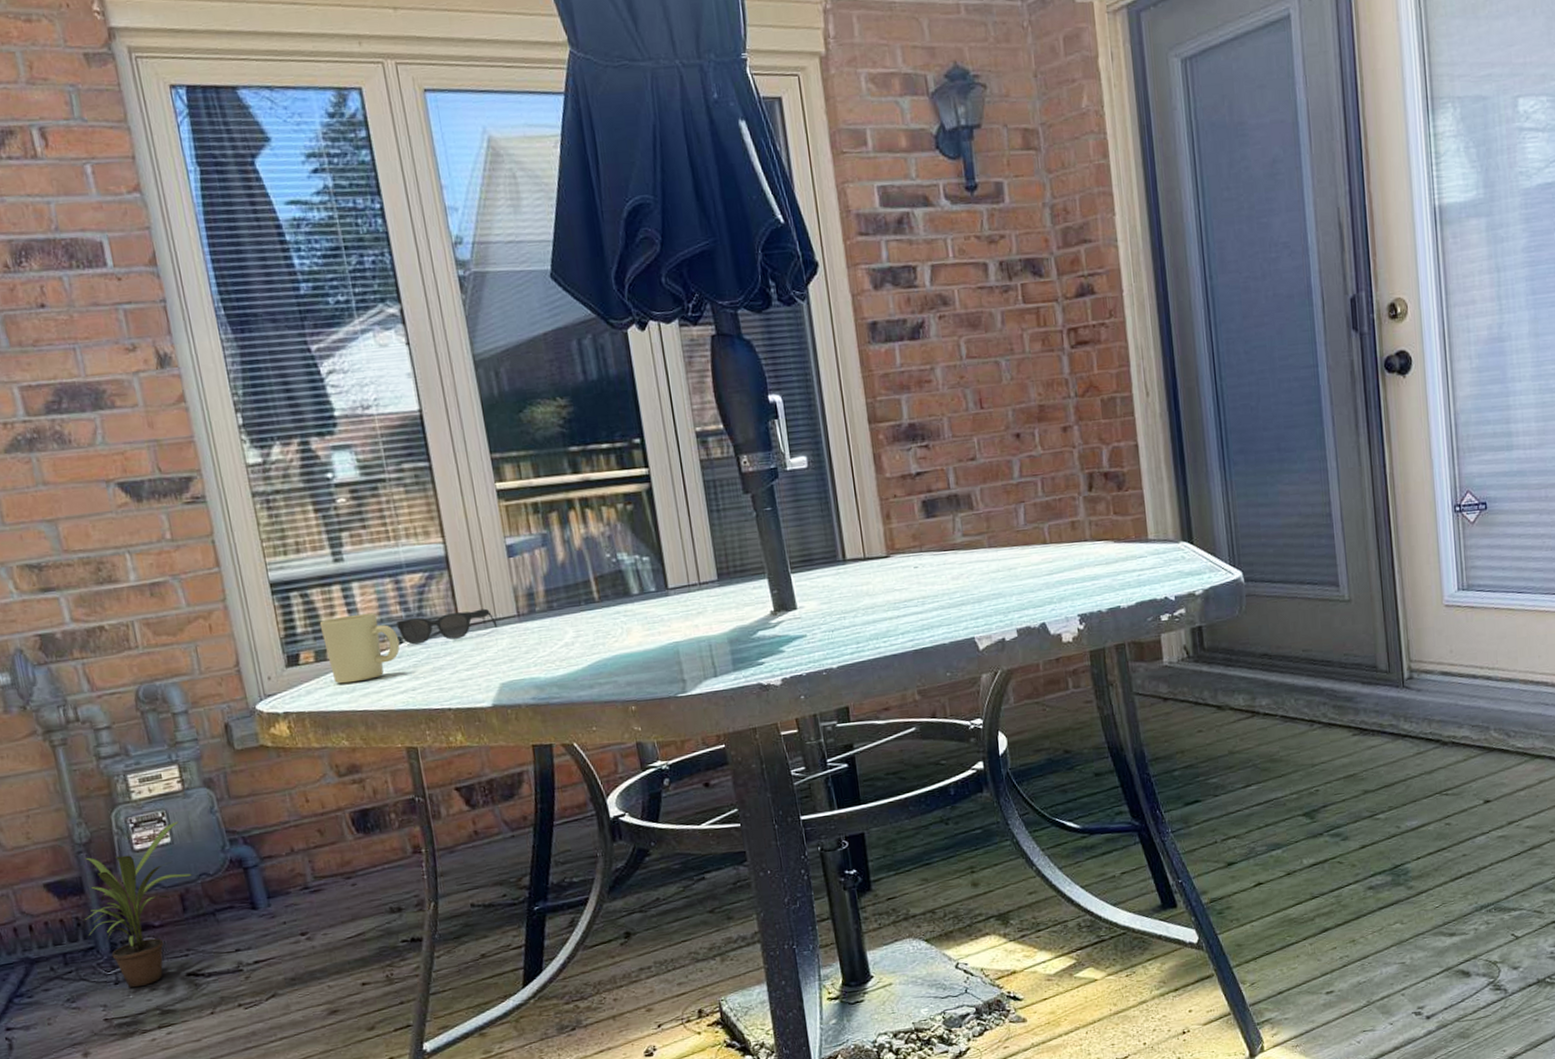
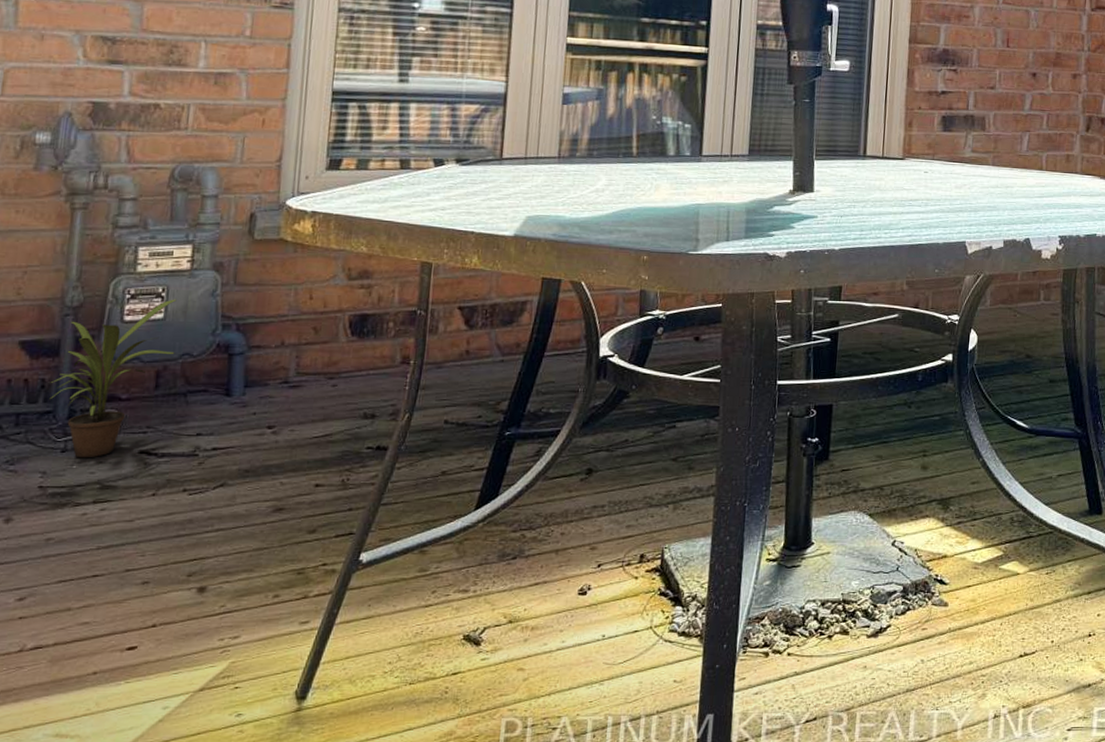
mug: present [319,612,401,684] -> none [368,132,442,194]
sunglasses: present [396,608,498,645] -> none [442,143,538,170]

